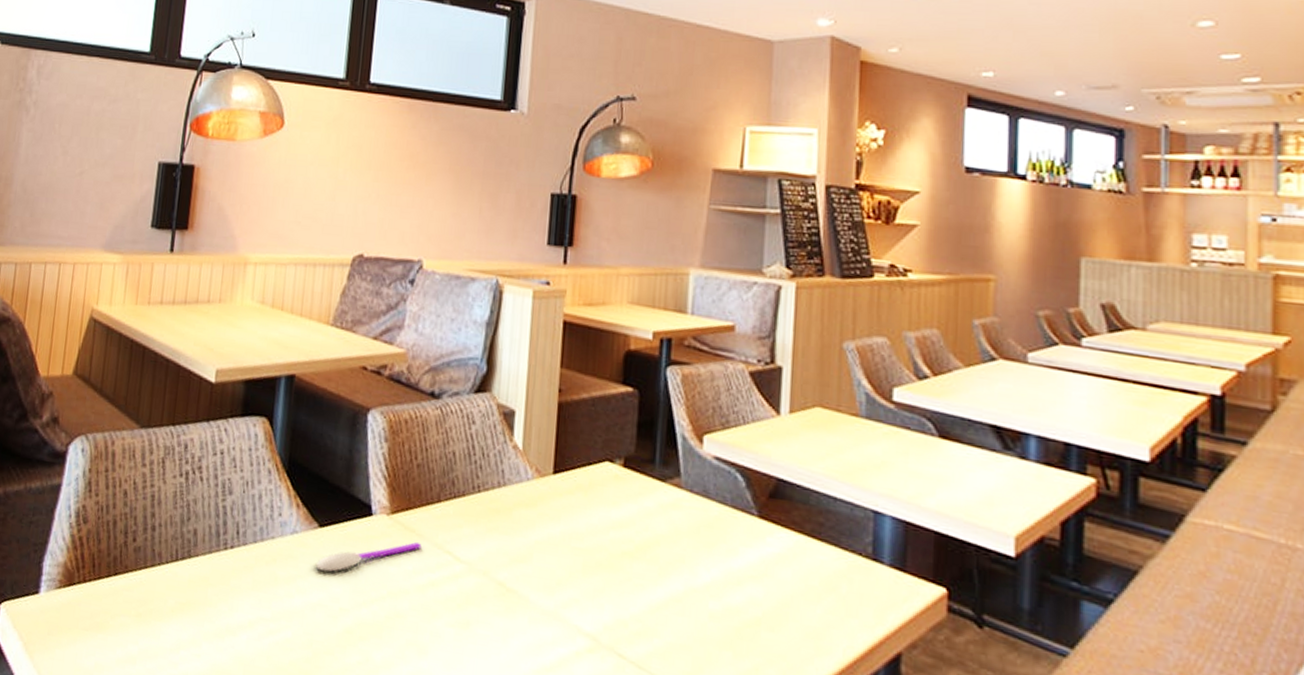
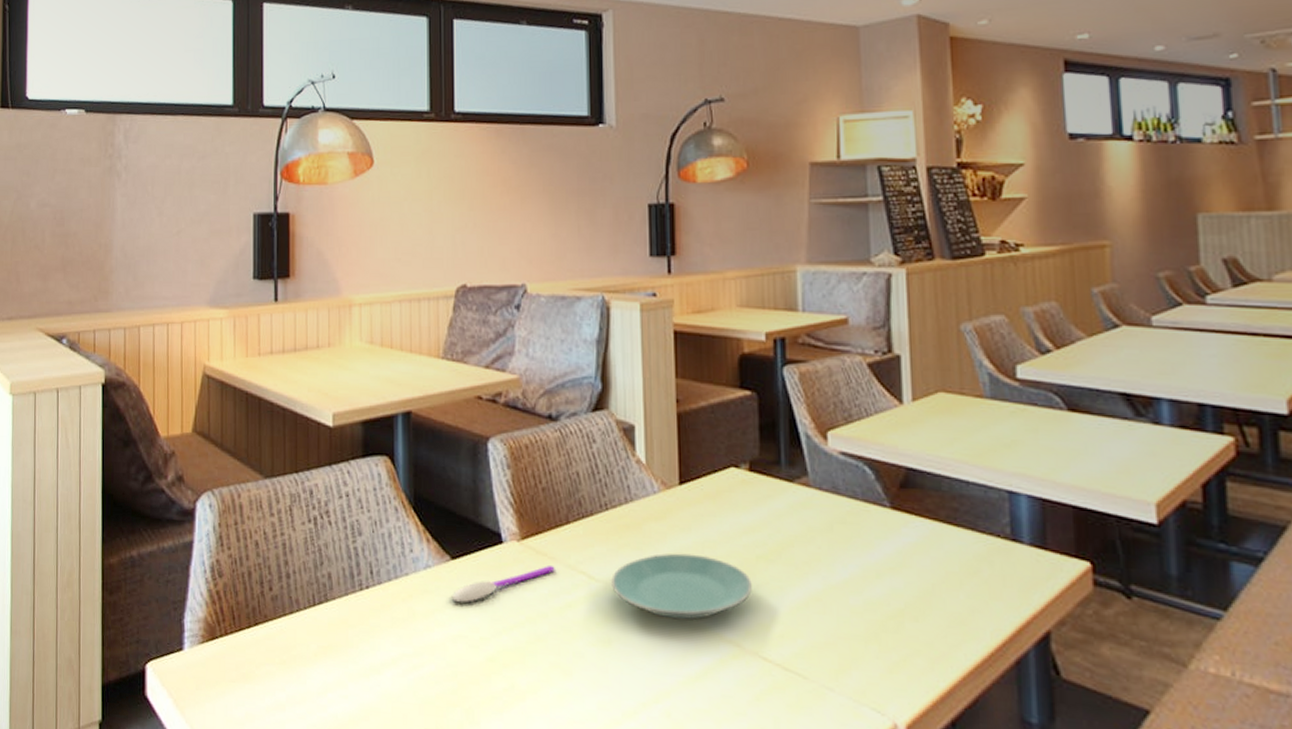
plate: none [476,541,615,610] -> present [611,553,752,620]

